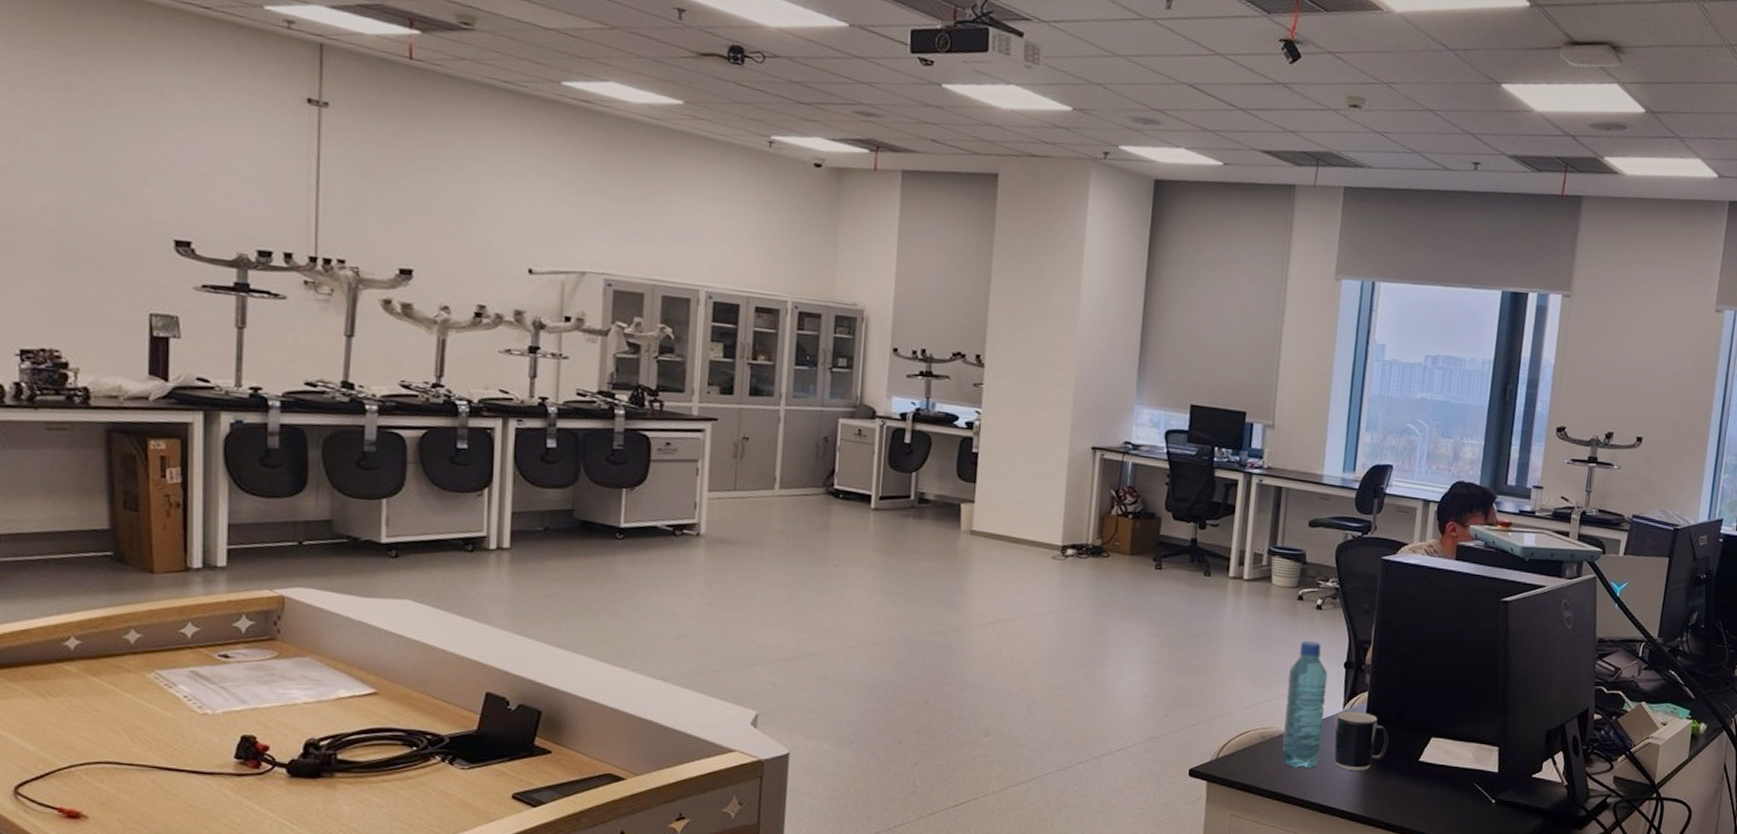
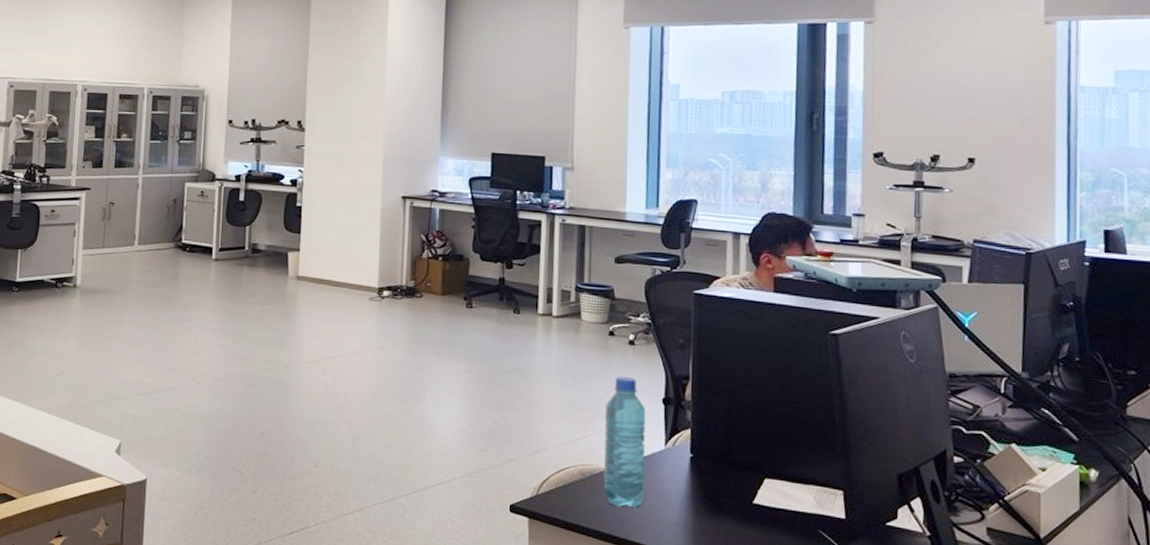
mug: present [1334,710,1389,771] -> none [657,448,718,512]

